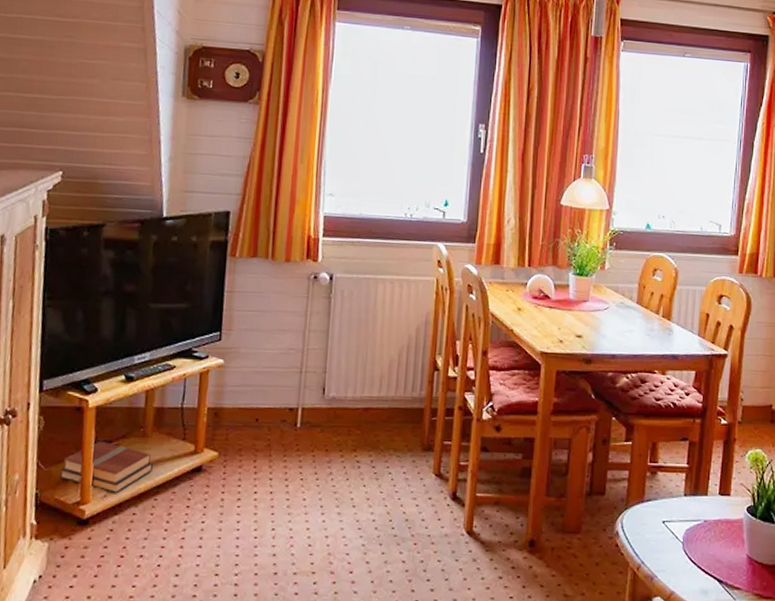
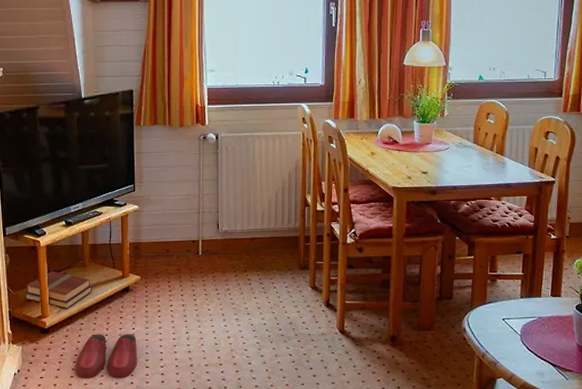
slippers: none [119,528,206,590] -> present [75,334,137,379]

